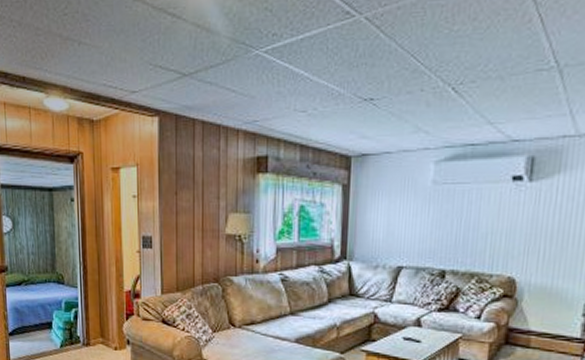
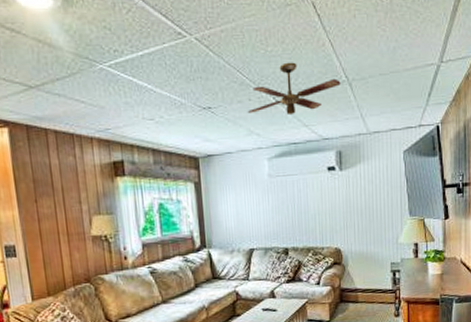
ceiling fan: none [416,43,547,110] -> present [247,62,341,116]

